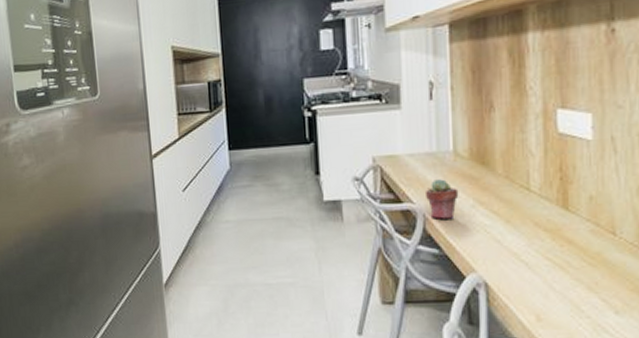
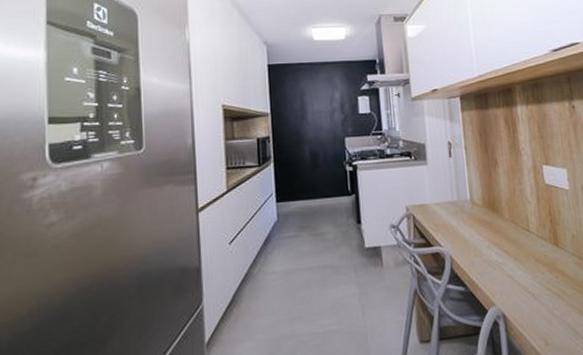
potted succulent: present [424,179,459,219] -> none [450,224,477,260]

